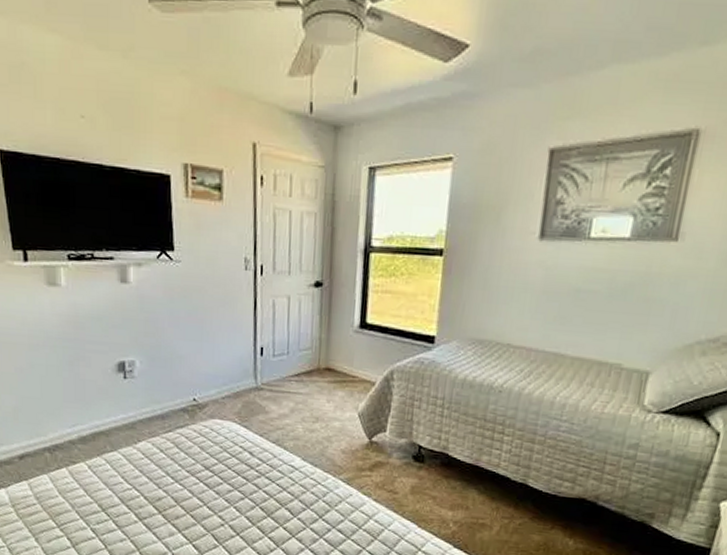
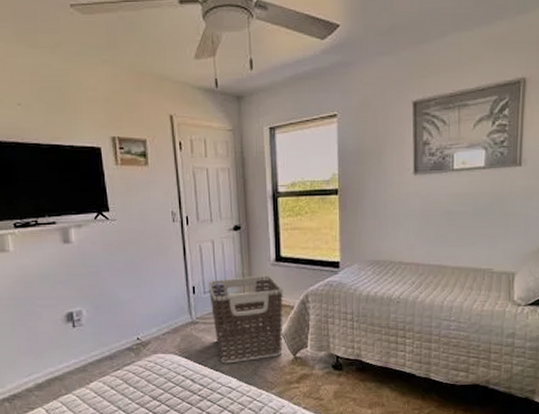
clothes hamper: none [279,342,365,440] -> present [209,275,283,364]

